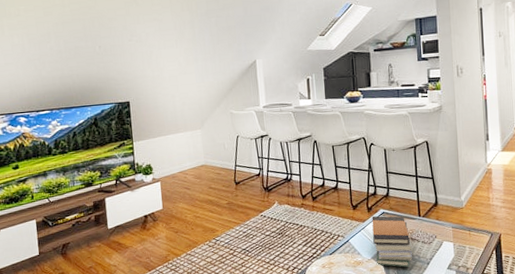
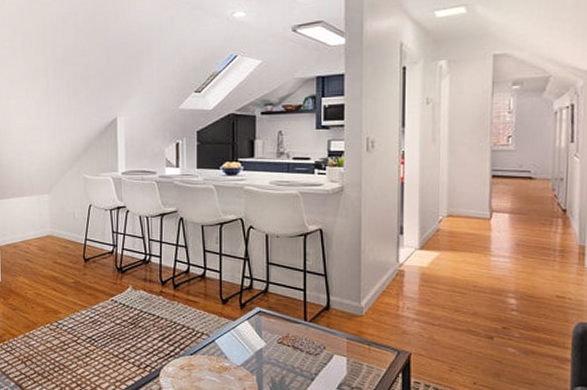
book stack: present [372,216,413,267] -> none [245,314,294,381]

